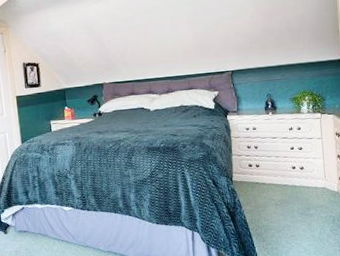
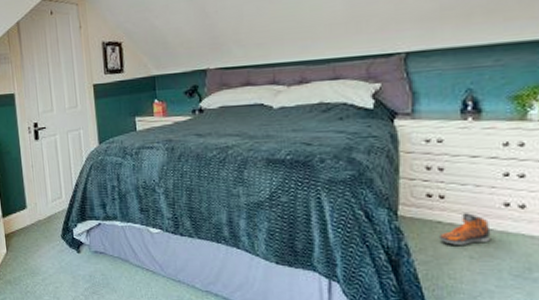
sneaker: none [257,175,287,198] -> present [438,213,491,245]

